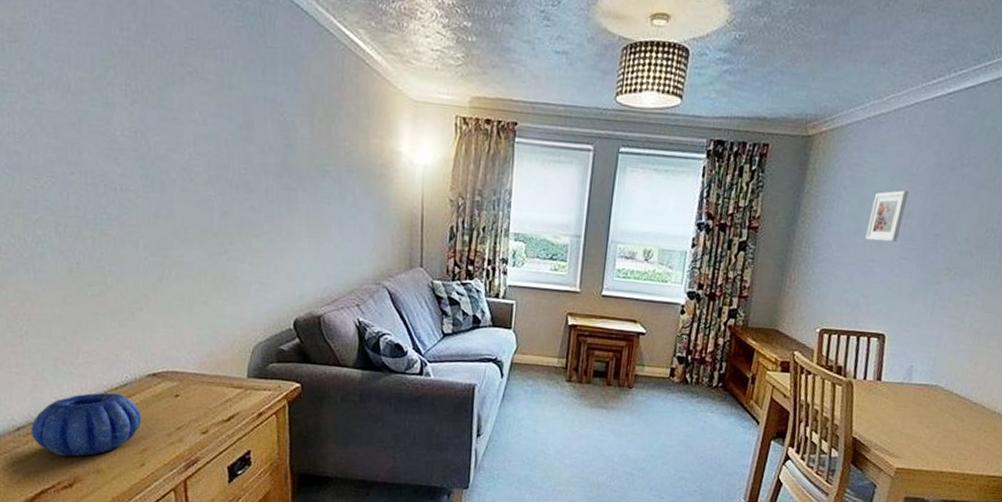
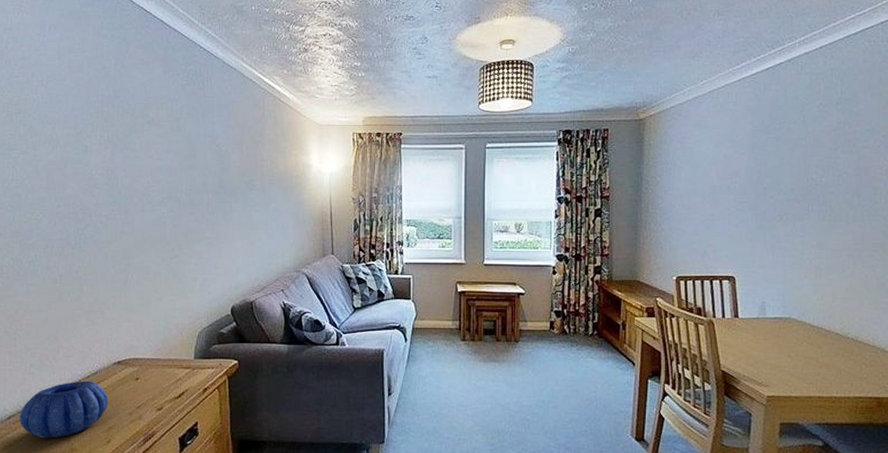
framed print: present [865,190,909,243] -> none [703,155,734,198]

